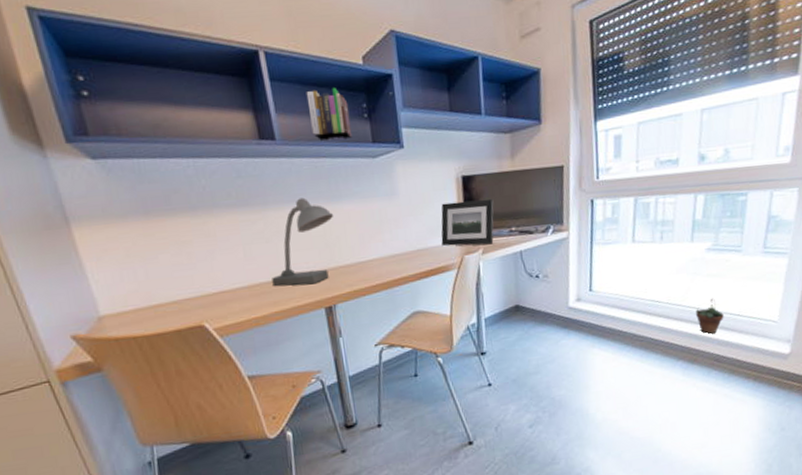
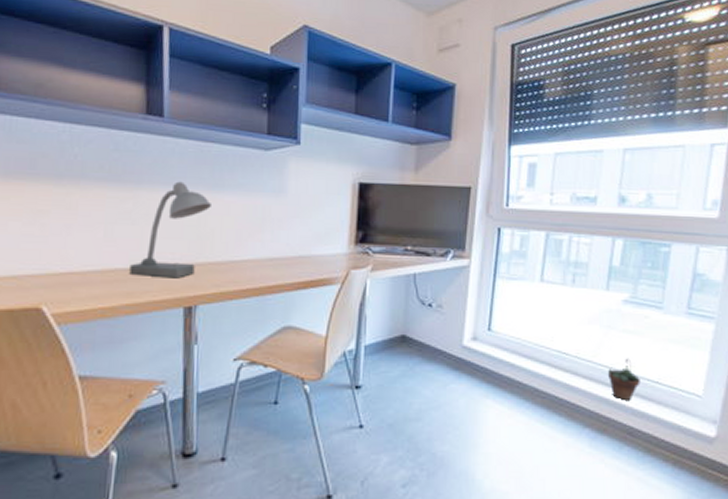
books: present [306,88,352,141] -> none [204,72,248,127]
picture frame: present [441,198,494,247] -> none [327,209,391,262]

